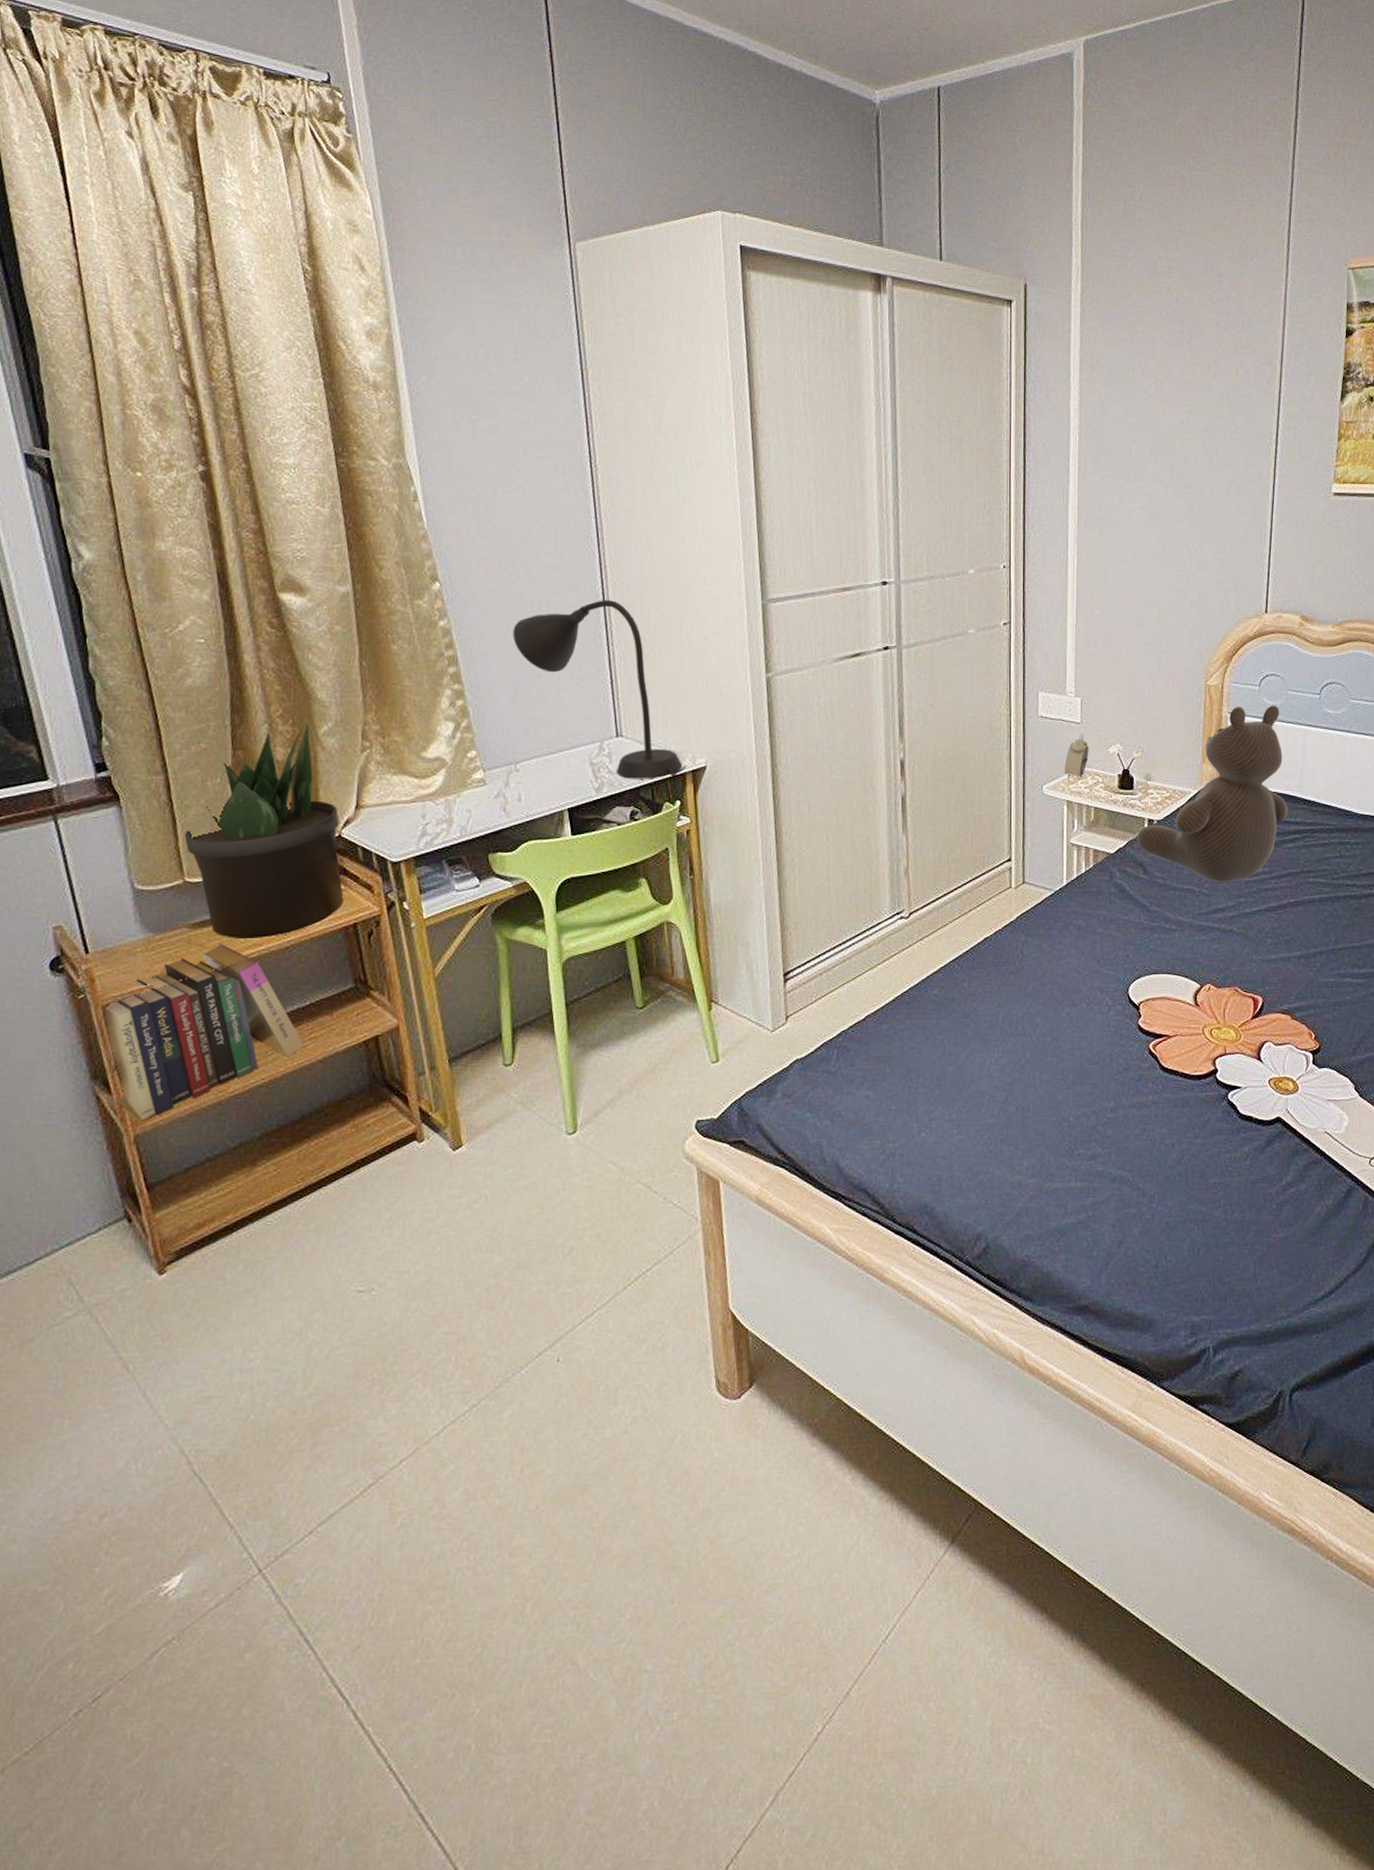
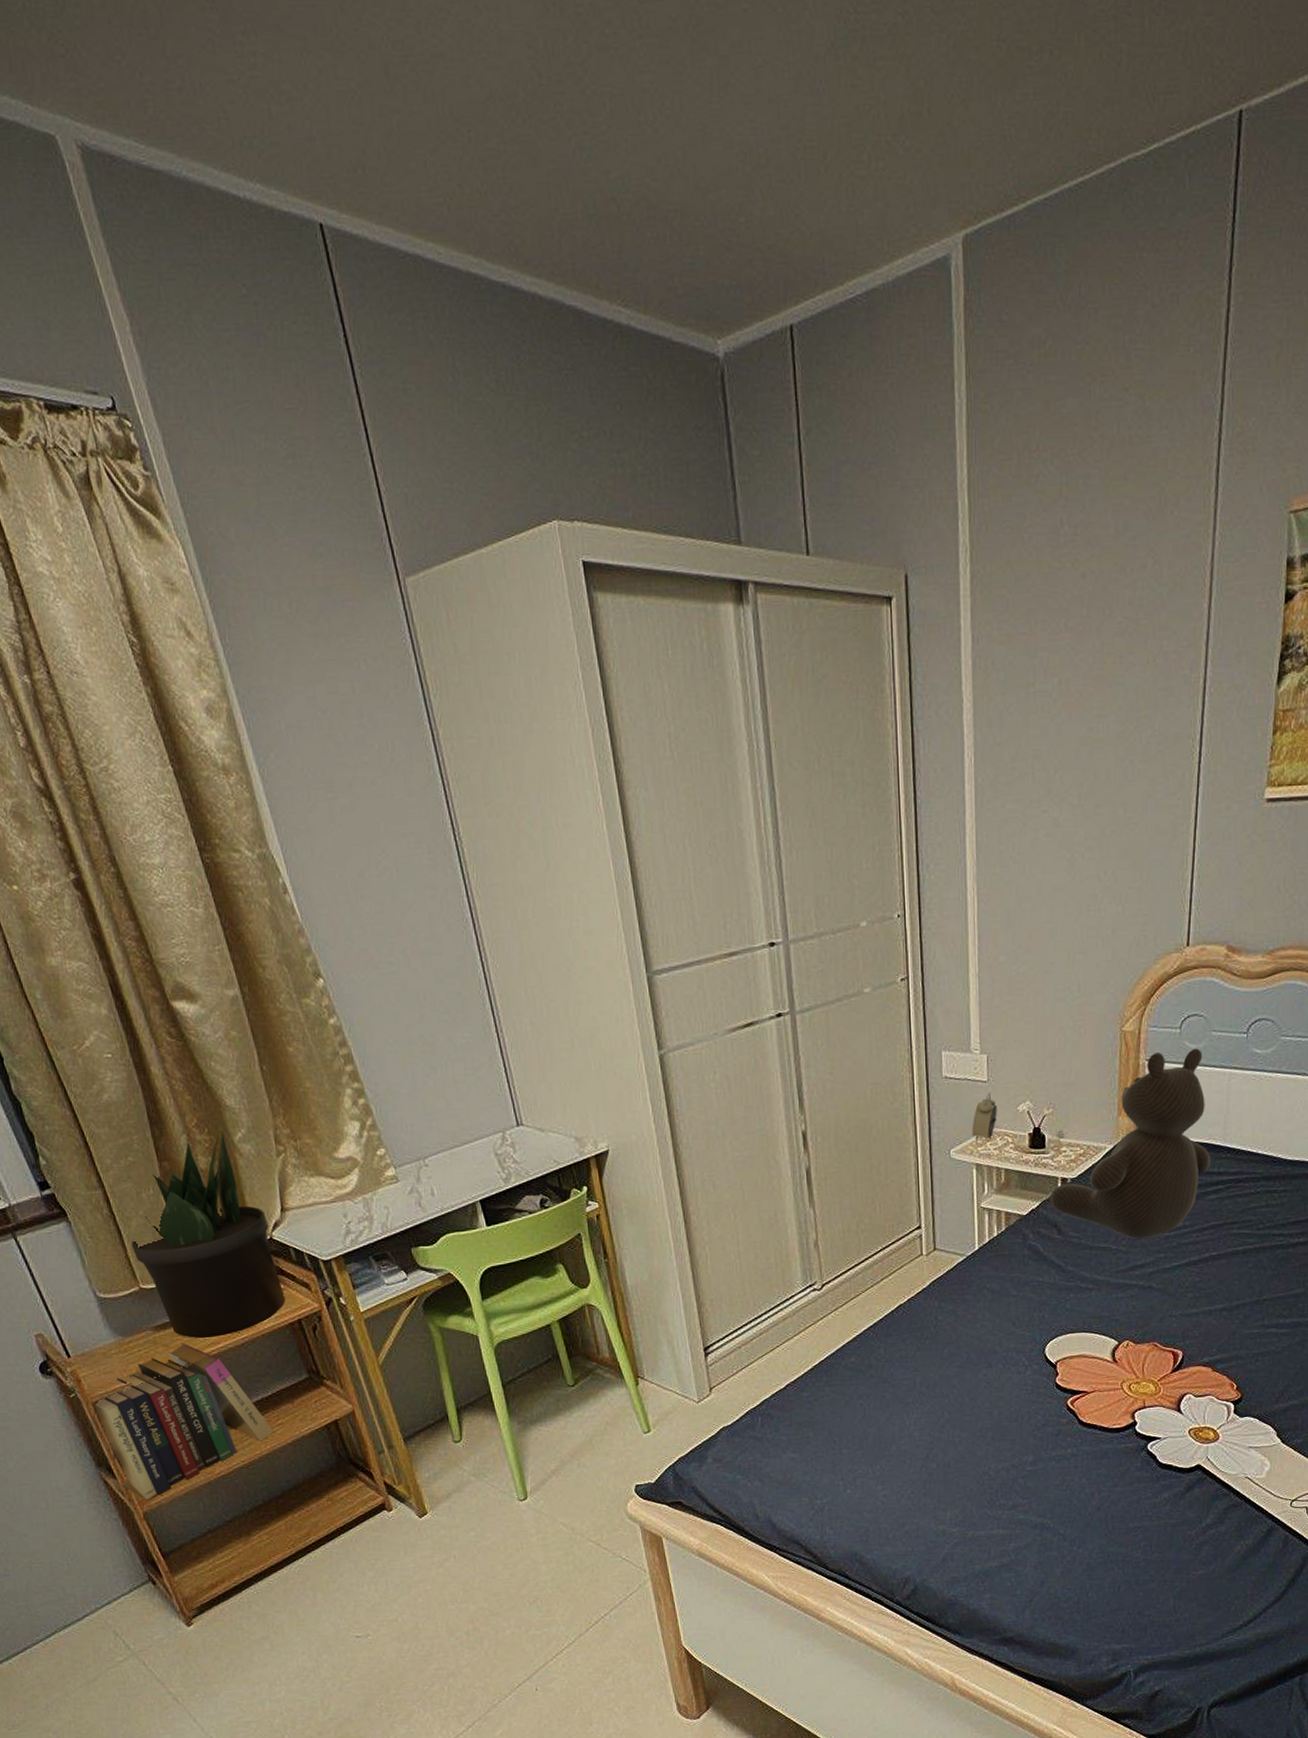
desk lamp: present [512,600,686,779] -> none [401,984,589,1168]

